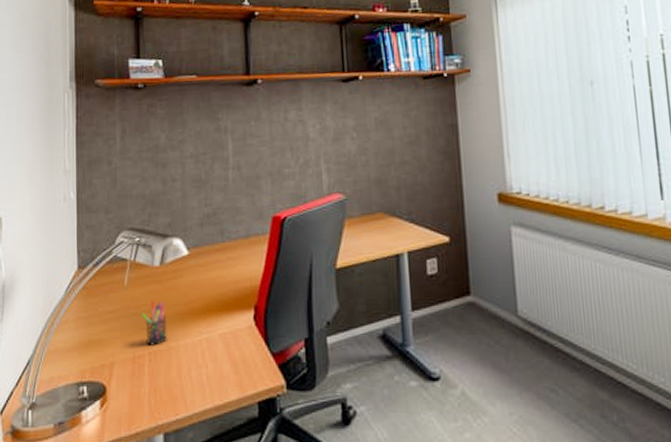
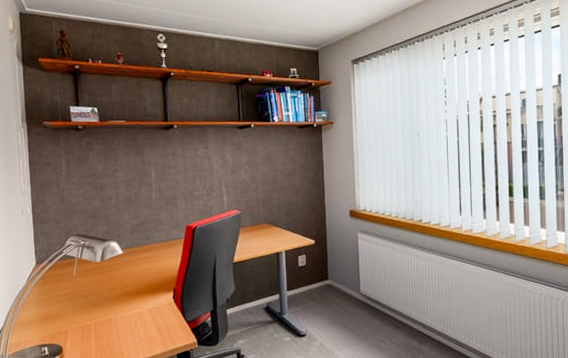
pen holder: present [141,301,167,346] -> none [87,287,108,318]

